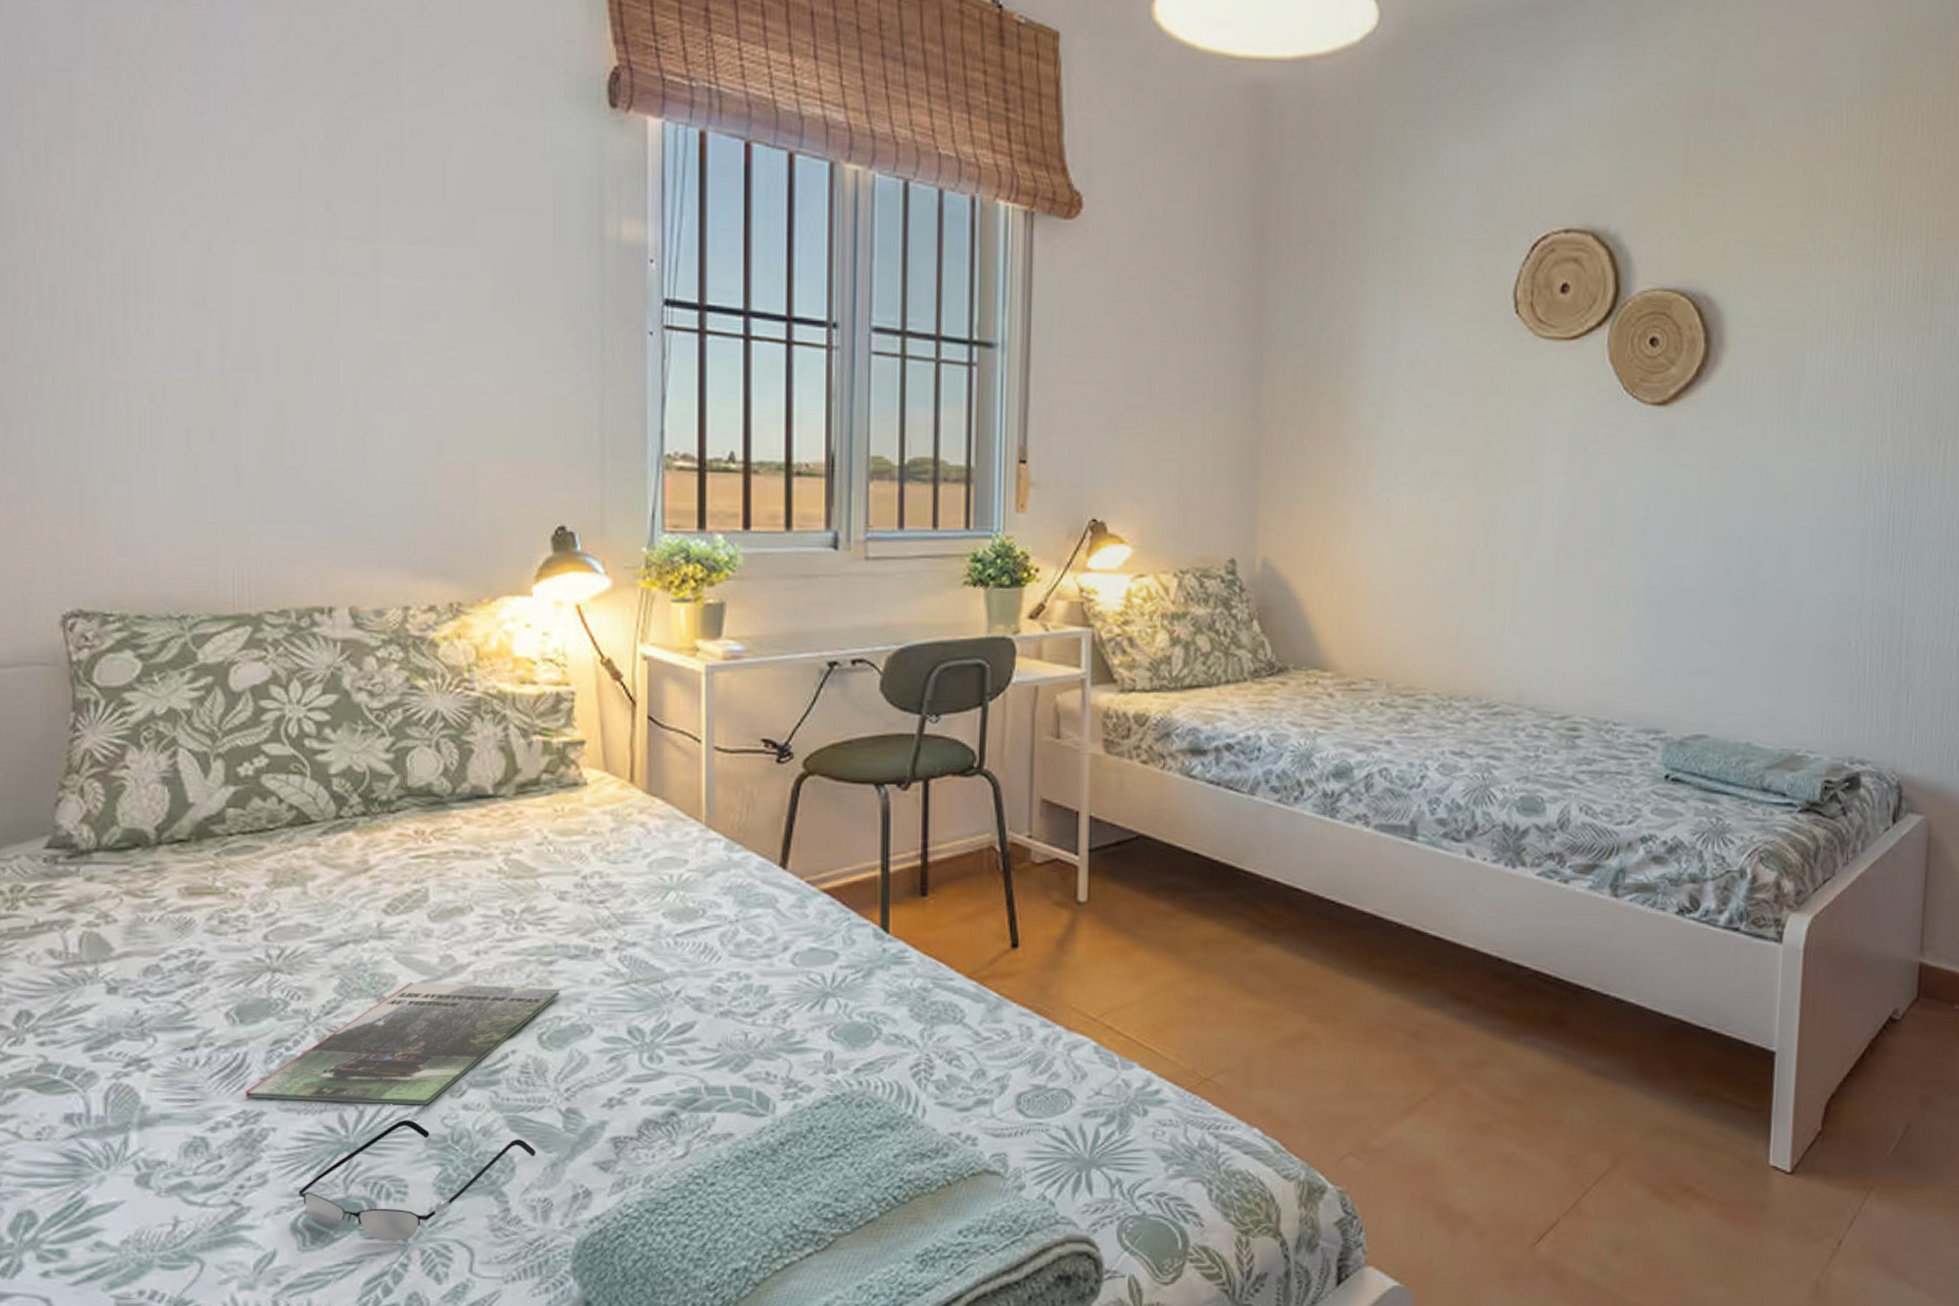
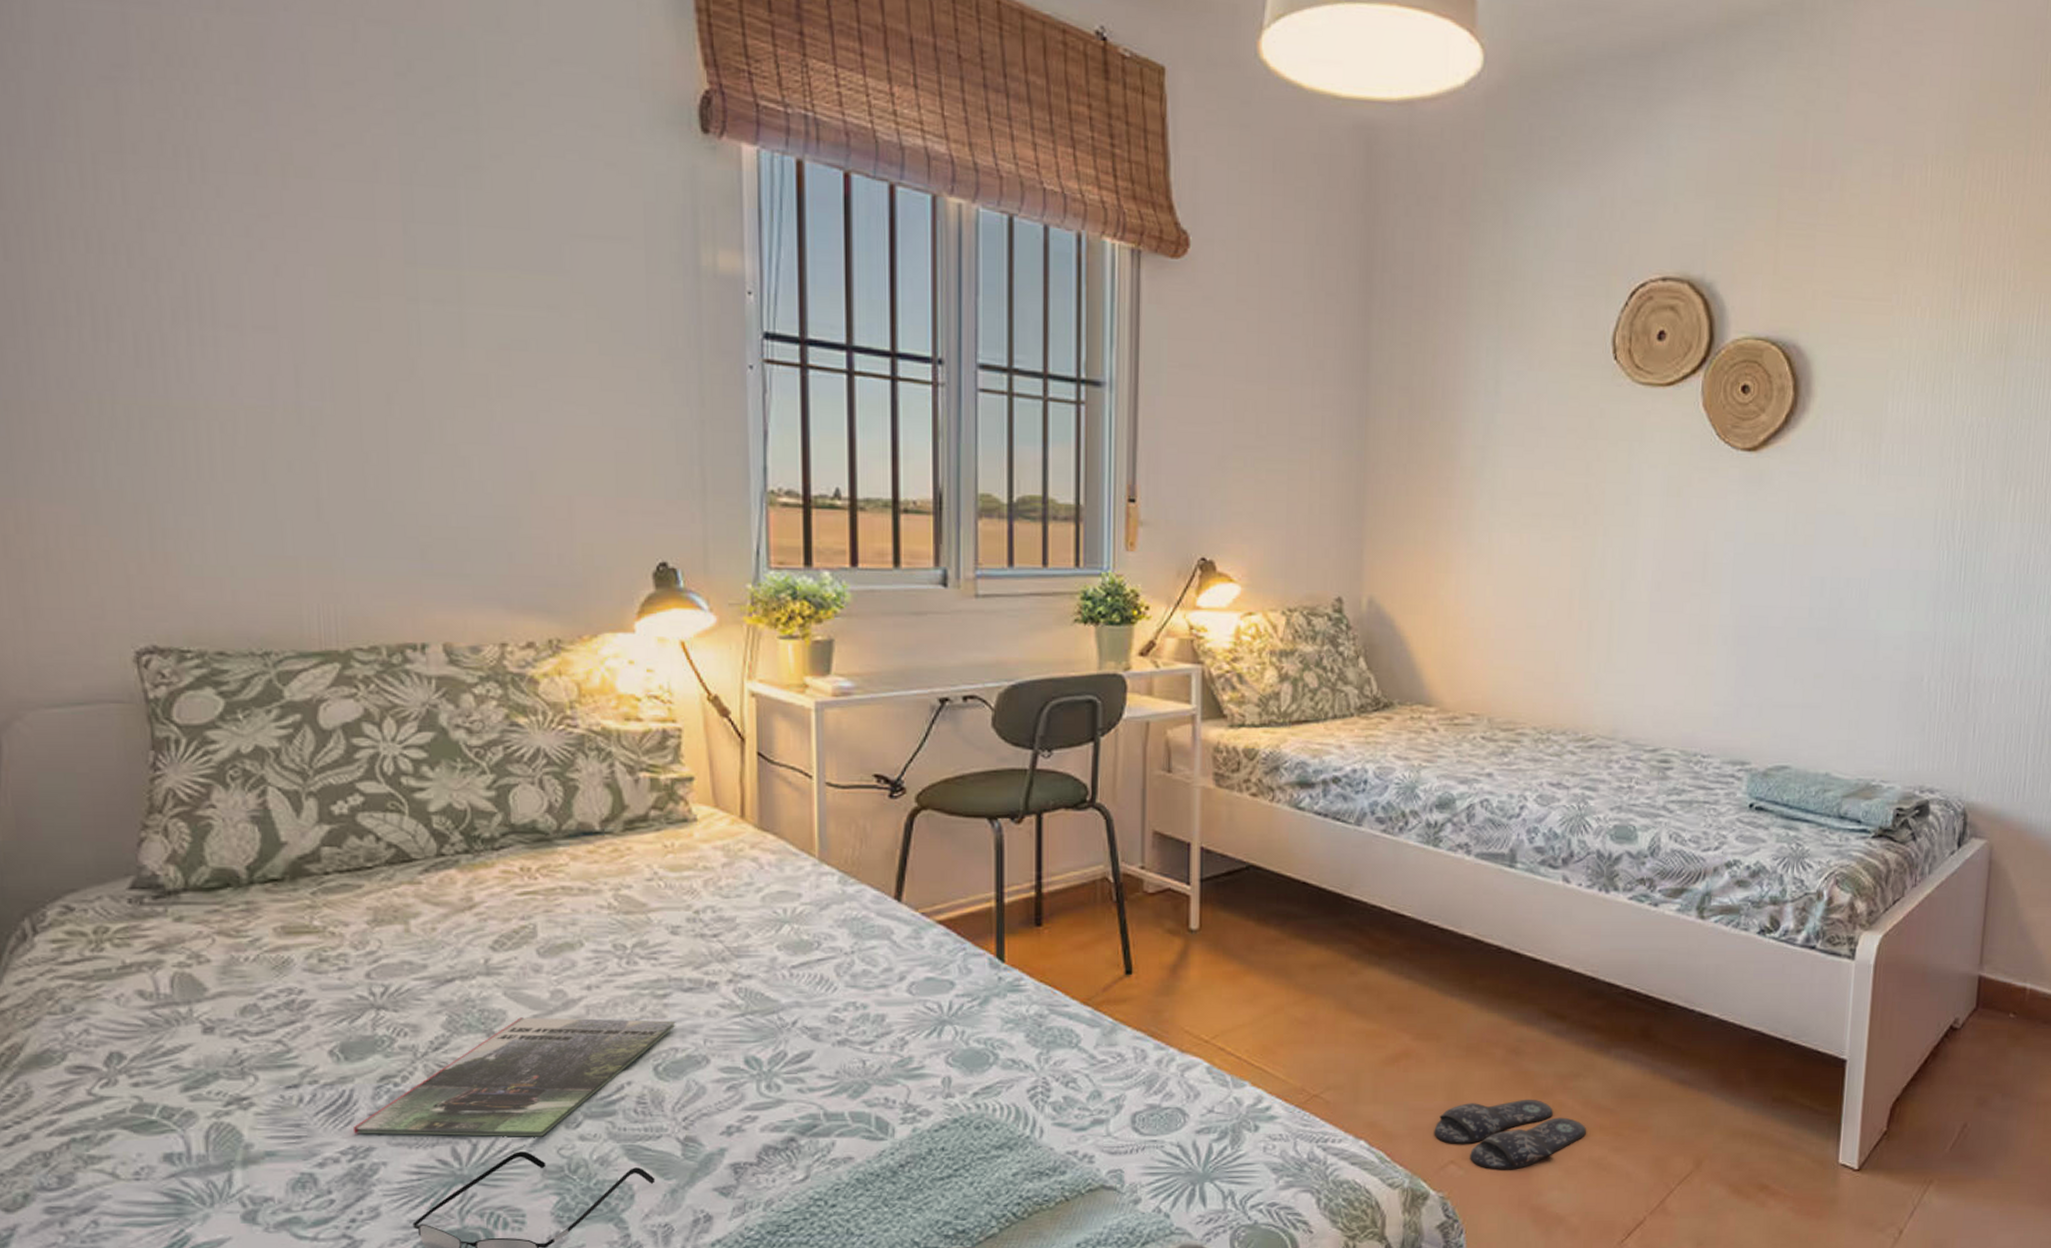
slippers: none [1331,1087,1494,1163] -> present [1434,1099,1586,1169]

